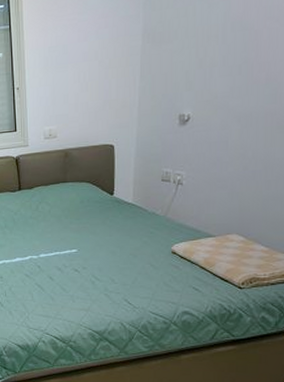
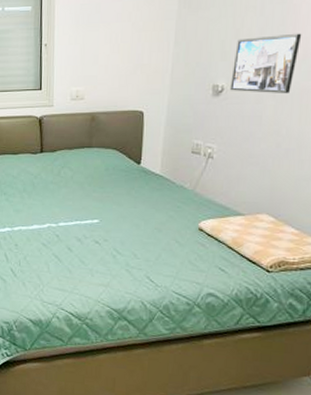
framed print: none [196,58,264,119] -> present [230,33,302,94]

